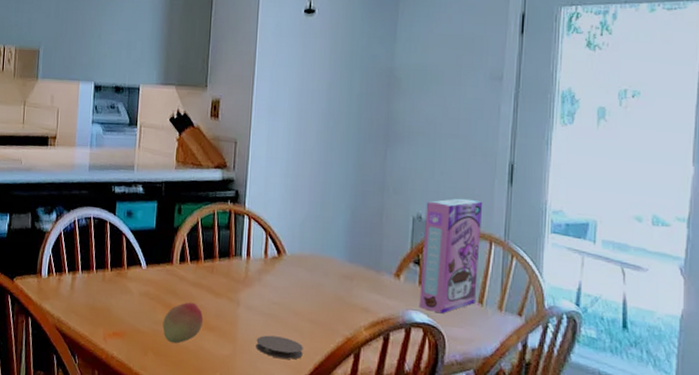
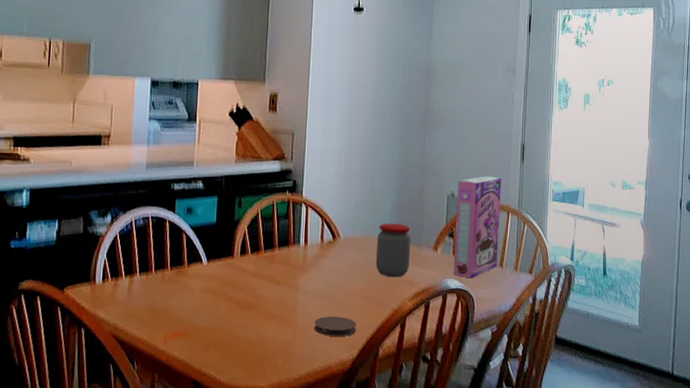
fruit: present [162,302,204,344] -> none [224,293,265,336]
jar: none [325,242,368,303] -> present [375,223,411,278]

